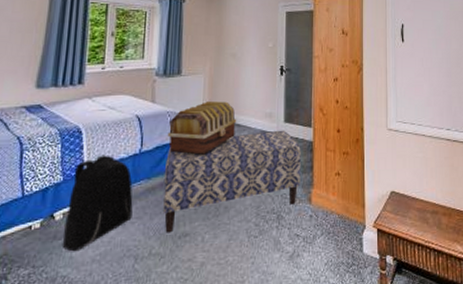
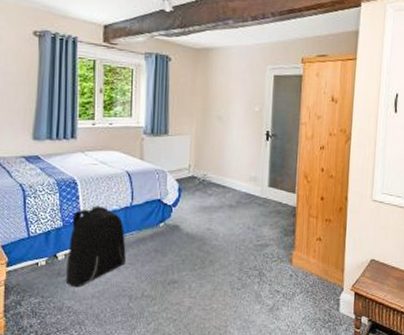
bench: present [163,130,301,233] -> none [153,194,284,279]
decorative box: present [167,101,237,155] -> none [156,162,222,212]

